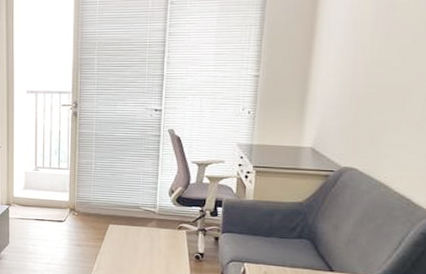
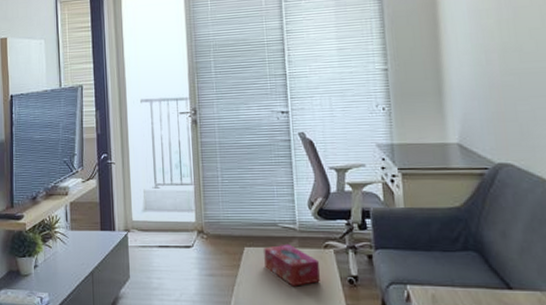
tissue box: none [125,224,173,259] -> present [264,244,321,286]

